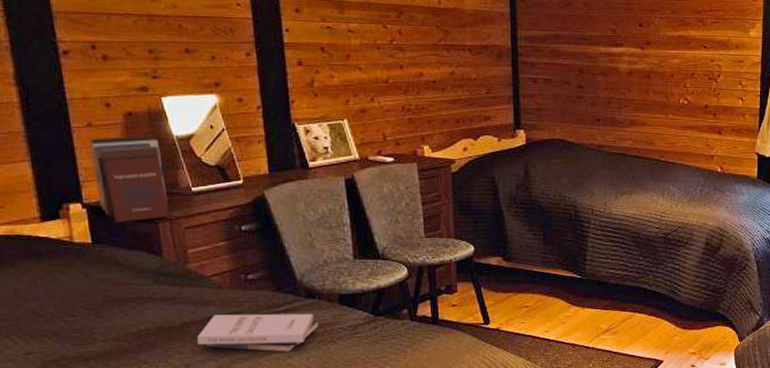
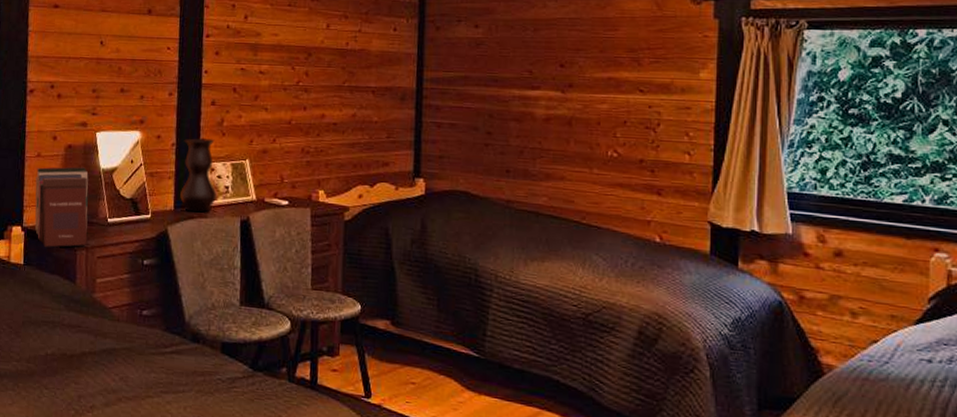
books: present [197,313,318,352] -> none [92,348,199,398]
vase: none [271,99,317,175] -> present [180,137,217,213]

